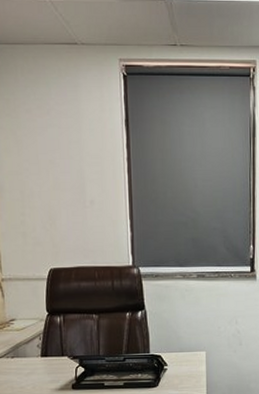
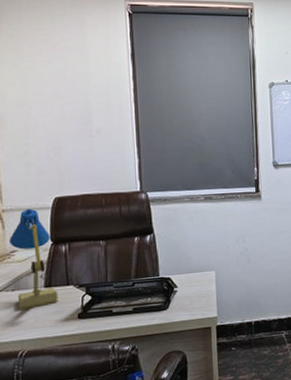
desk lamp: none [9,278,54,377] -> present [10,208,58,311]

